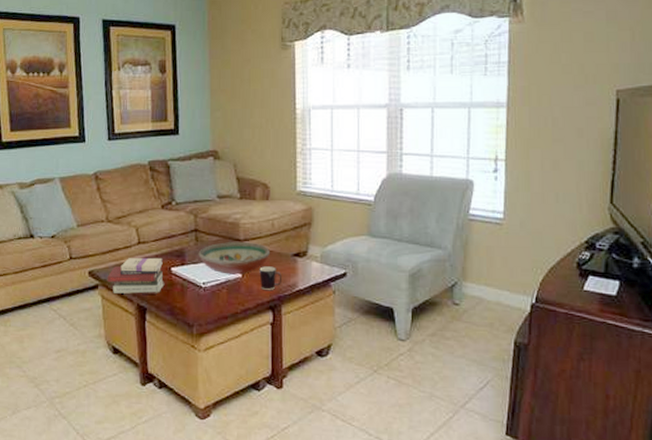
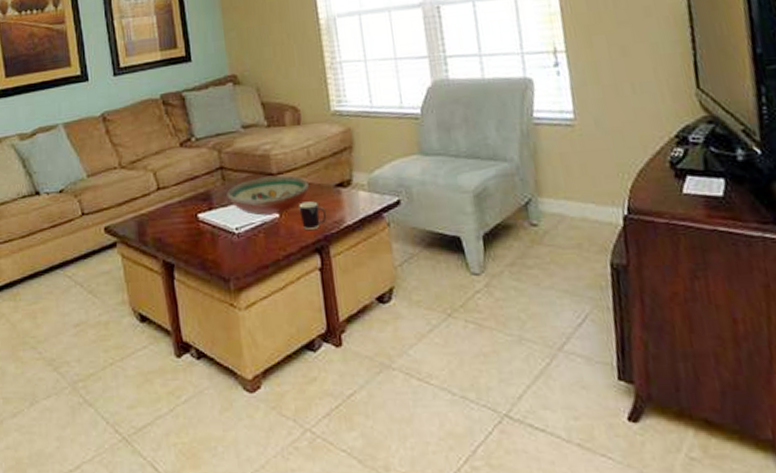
books: present [107,257,165,294] -> none [125,203,192,250]

